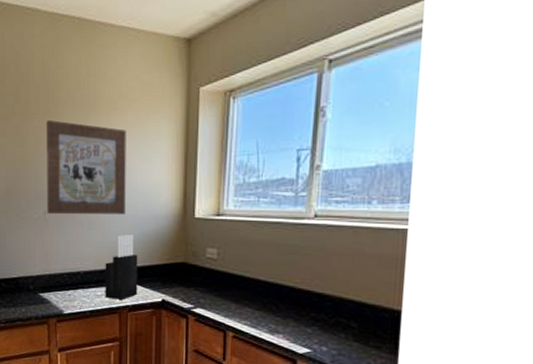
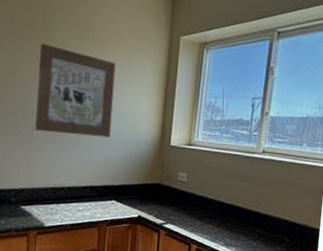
knife block: present [105,235,138,300] -> none [86,155,119,215]

